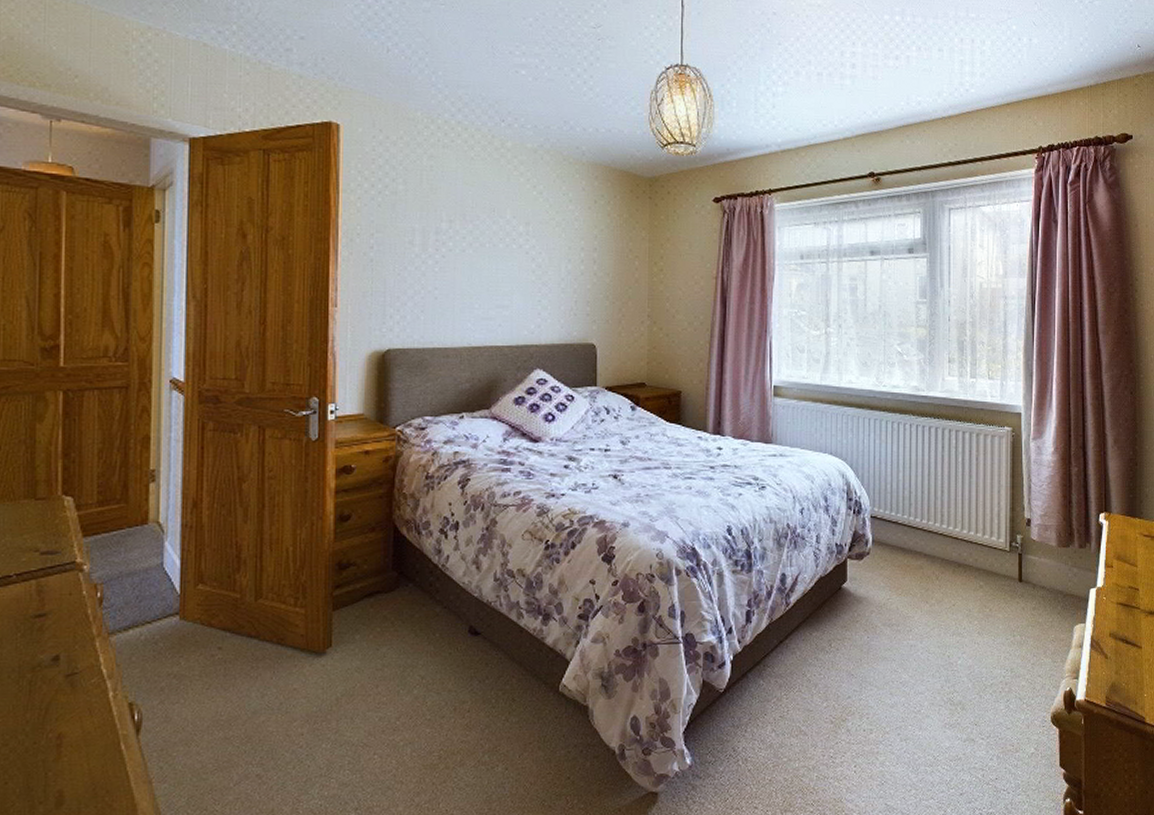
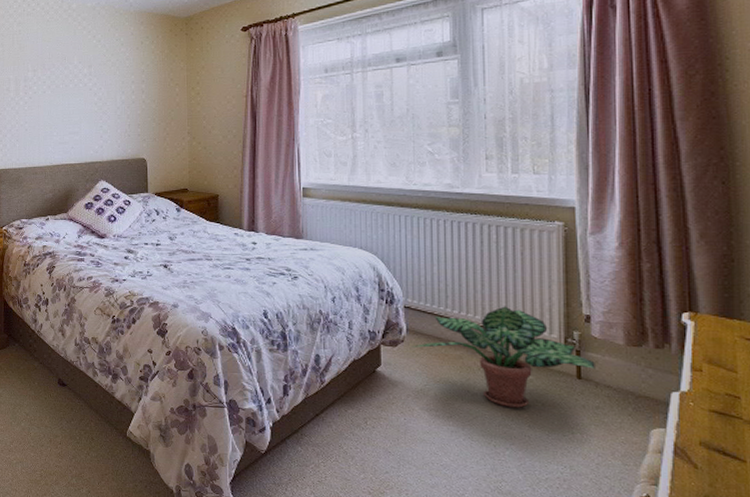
potted plant: none [876,512,1033,616] -> present [411,306,595,408]

